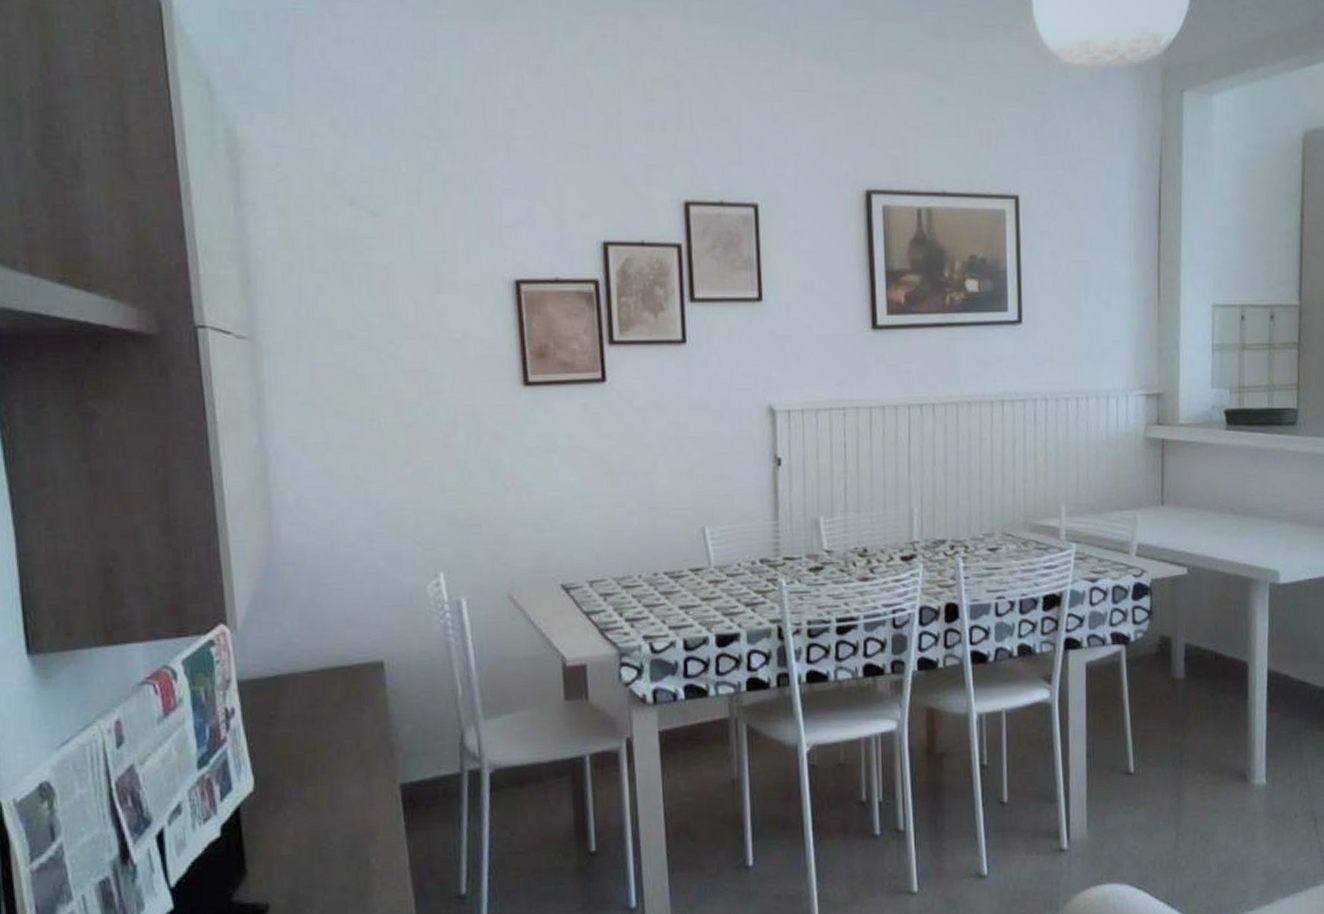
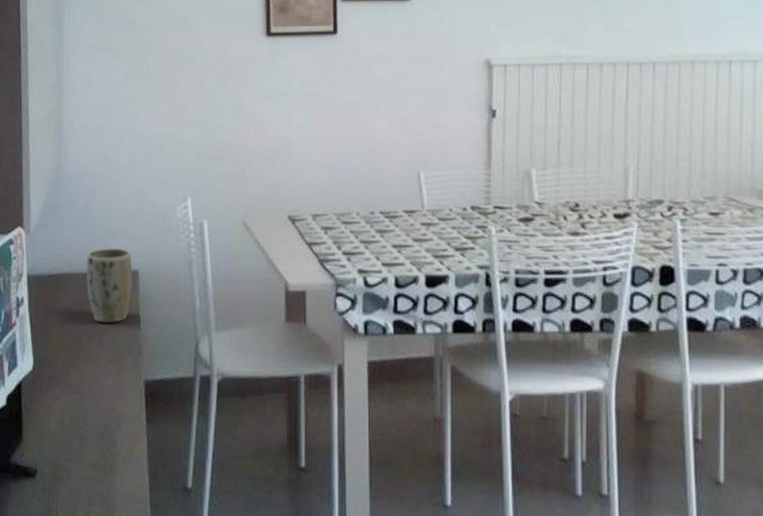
plant pot: none [316,638,377,726] -> present [86,248,133,324]

